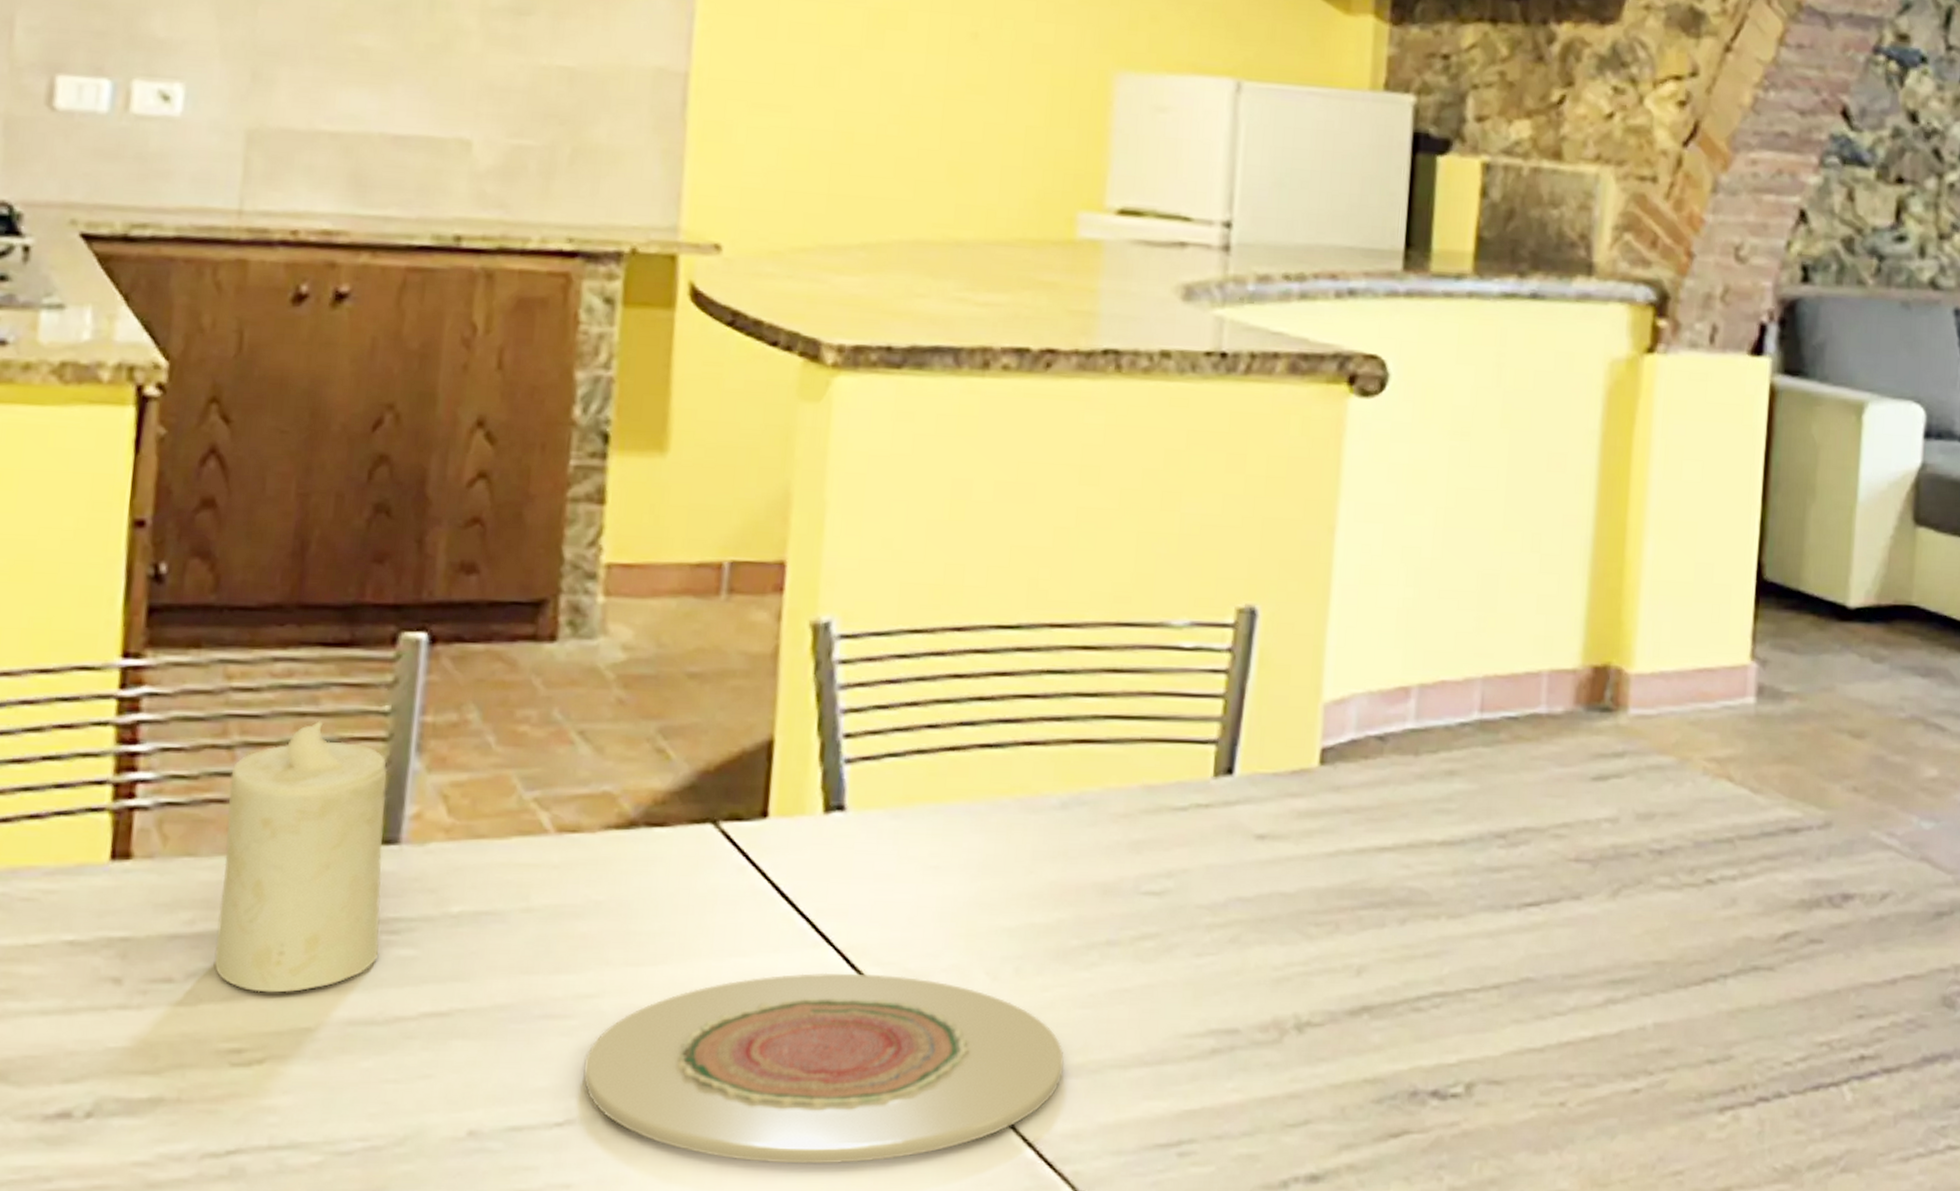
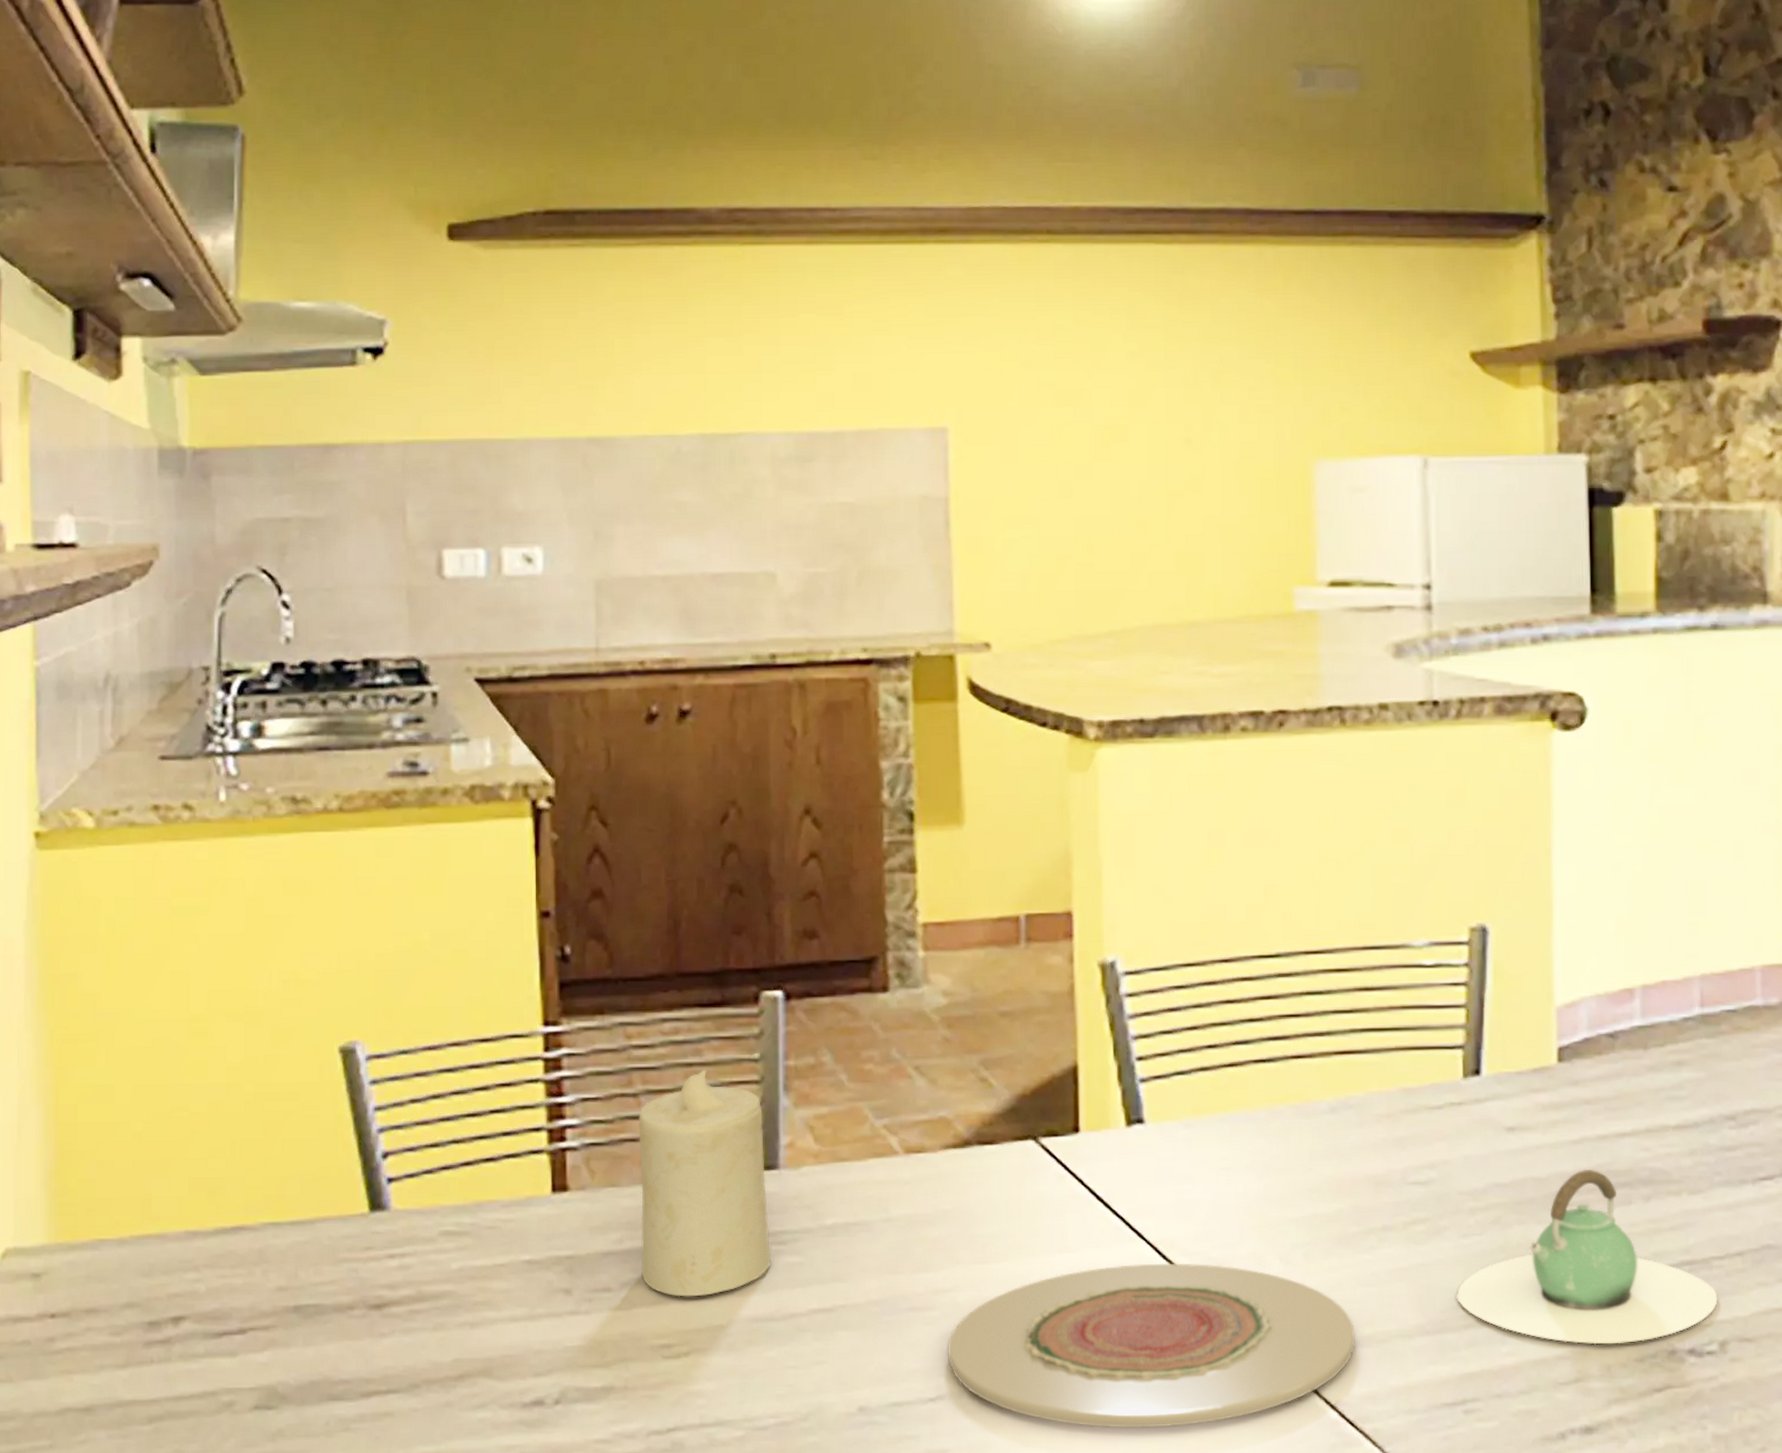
teapot: none [1182,885,1469,1083] -> present [1457,1169,1718,1345]

